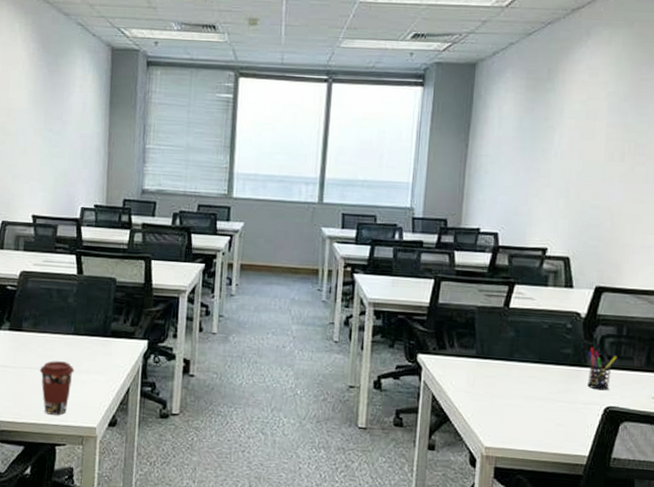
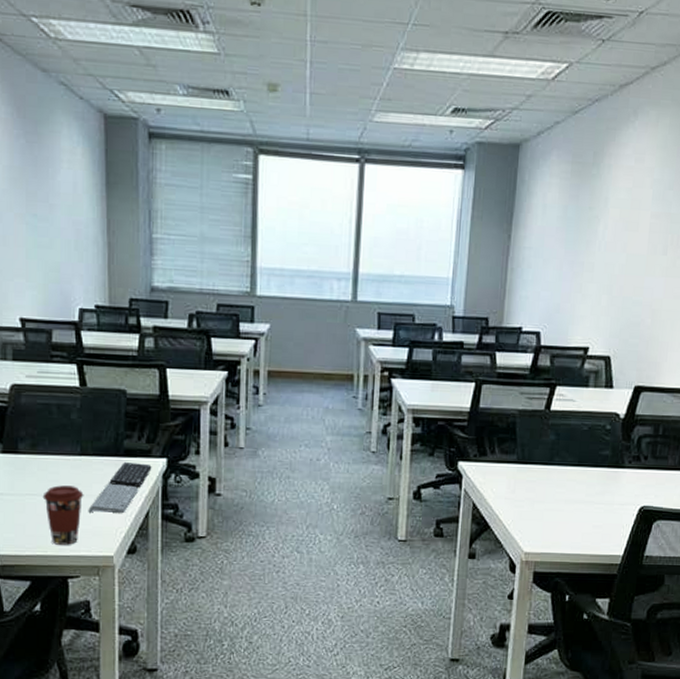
computer keyboard: none [77,342,134,388] -> present [88,462,152,513]
pen holder: present [587,348,617,391] -> none [623,448,653,491]

